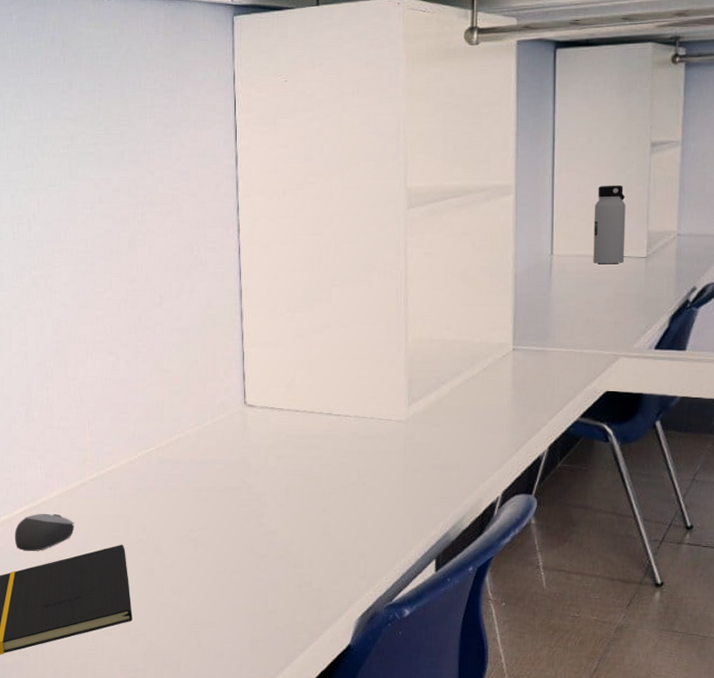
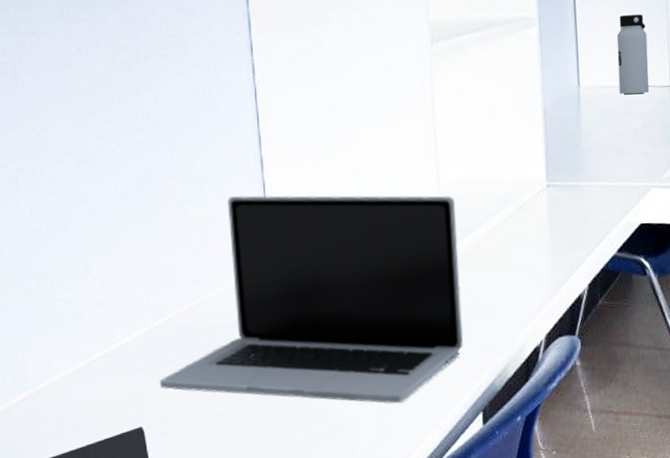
computer mouse: present [14,513,75,551] -> none [14,398,86,444]
laptop: none [140,344,422,545] -> present [159,195,464,404]

